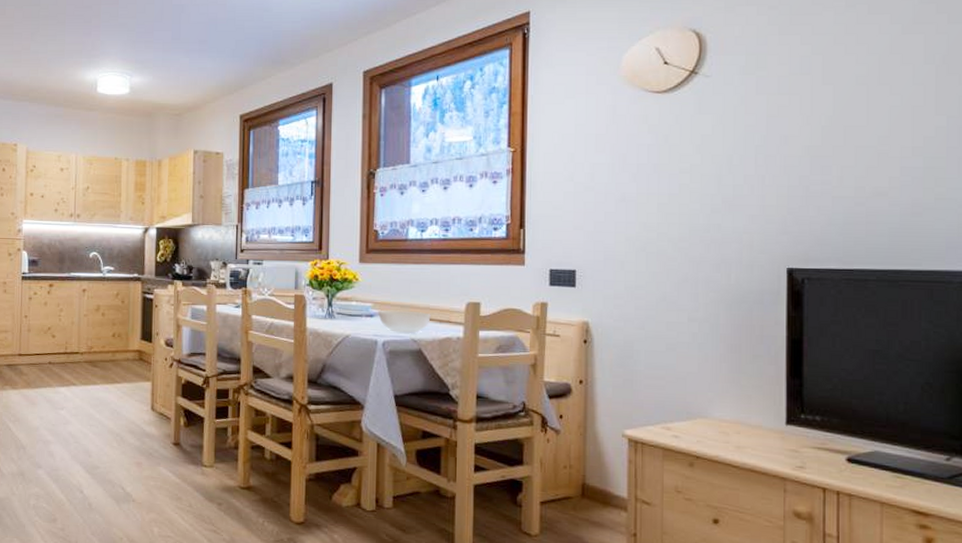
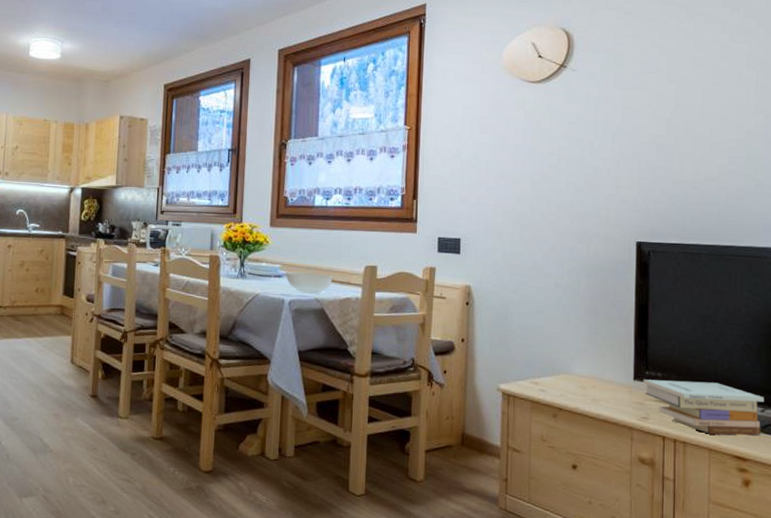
books: none [797,423,951,488] -> present [642,379,765,436]

